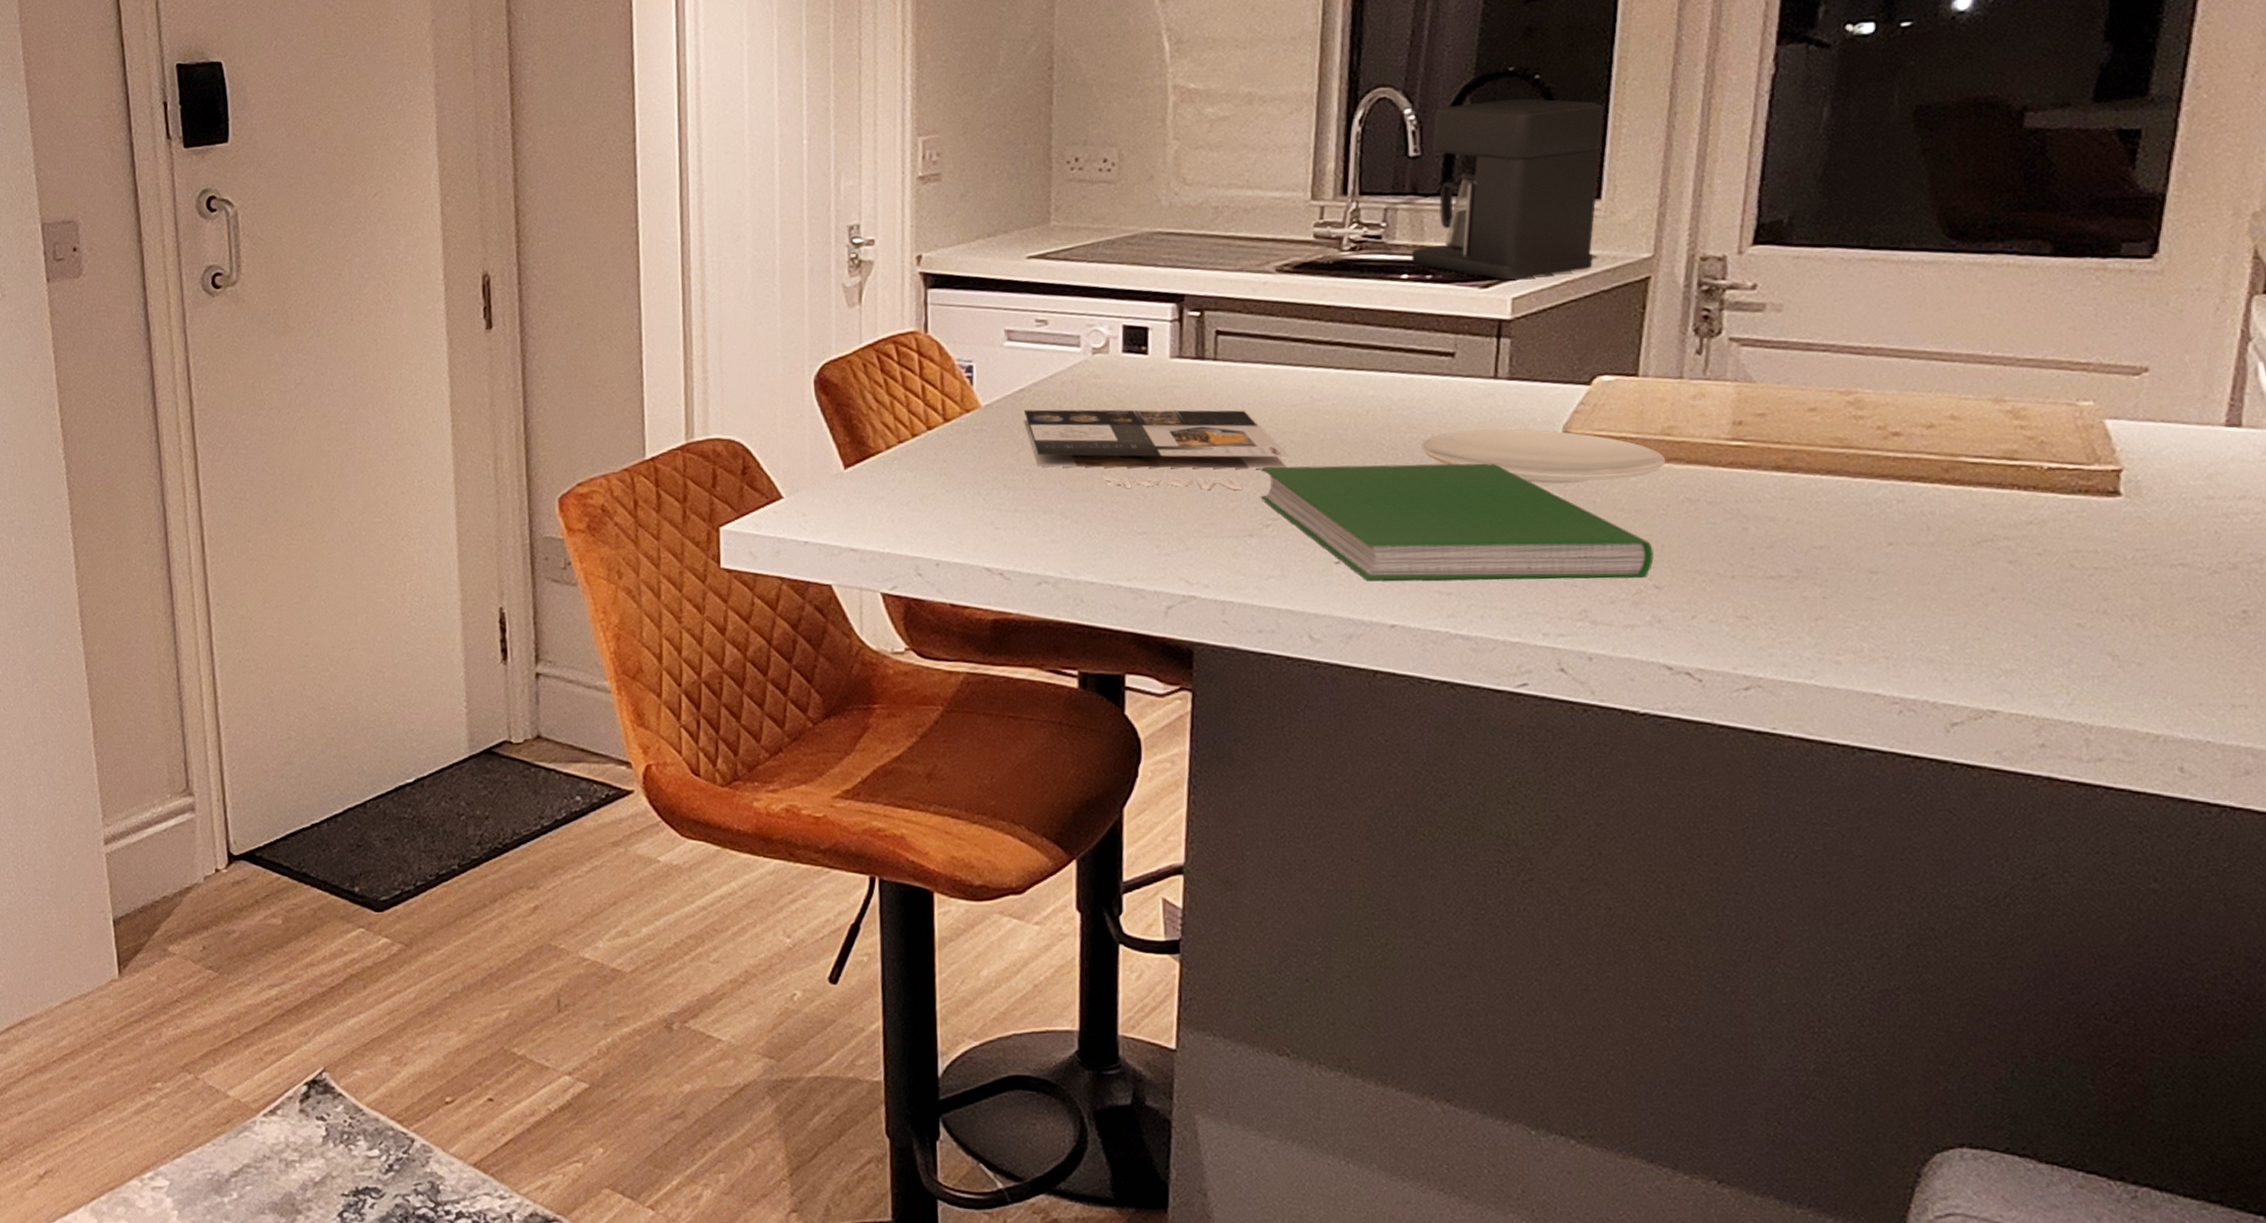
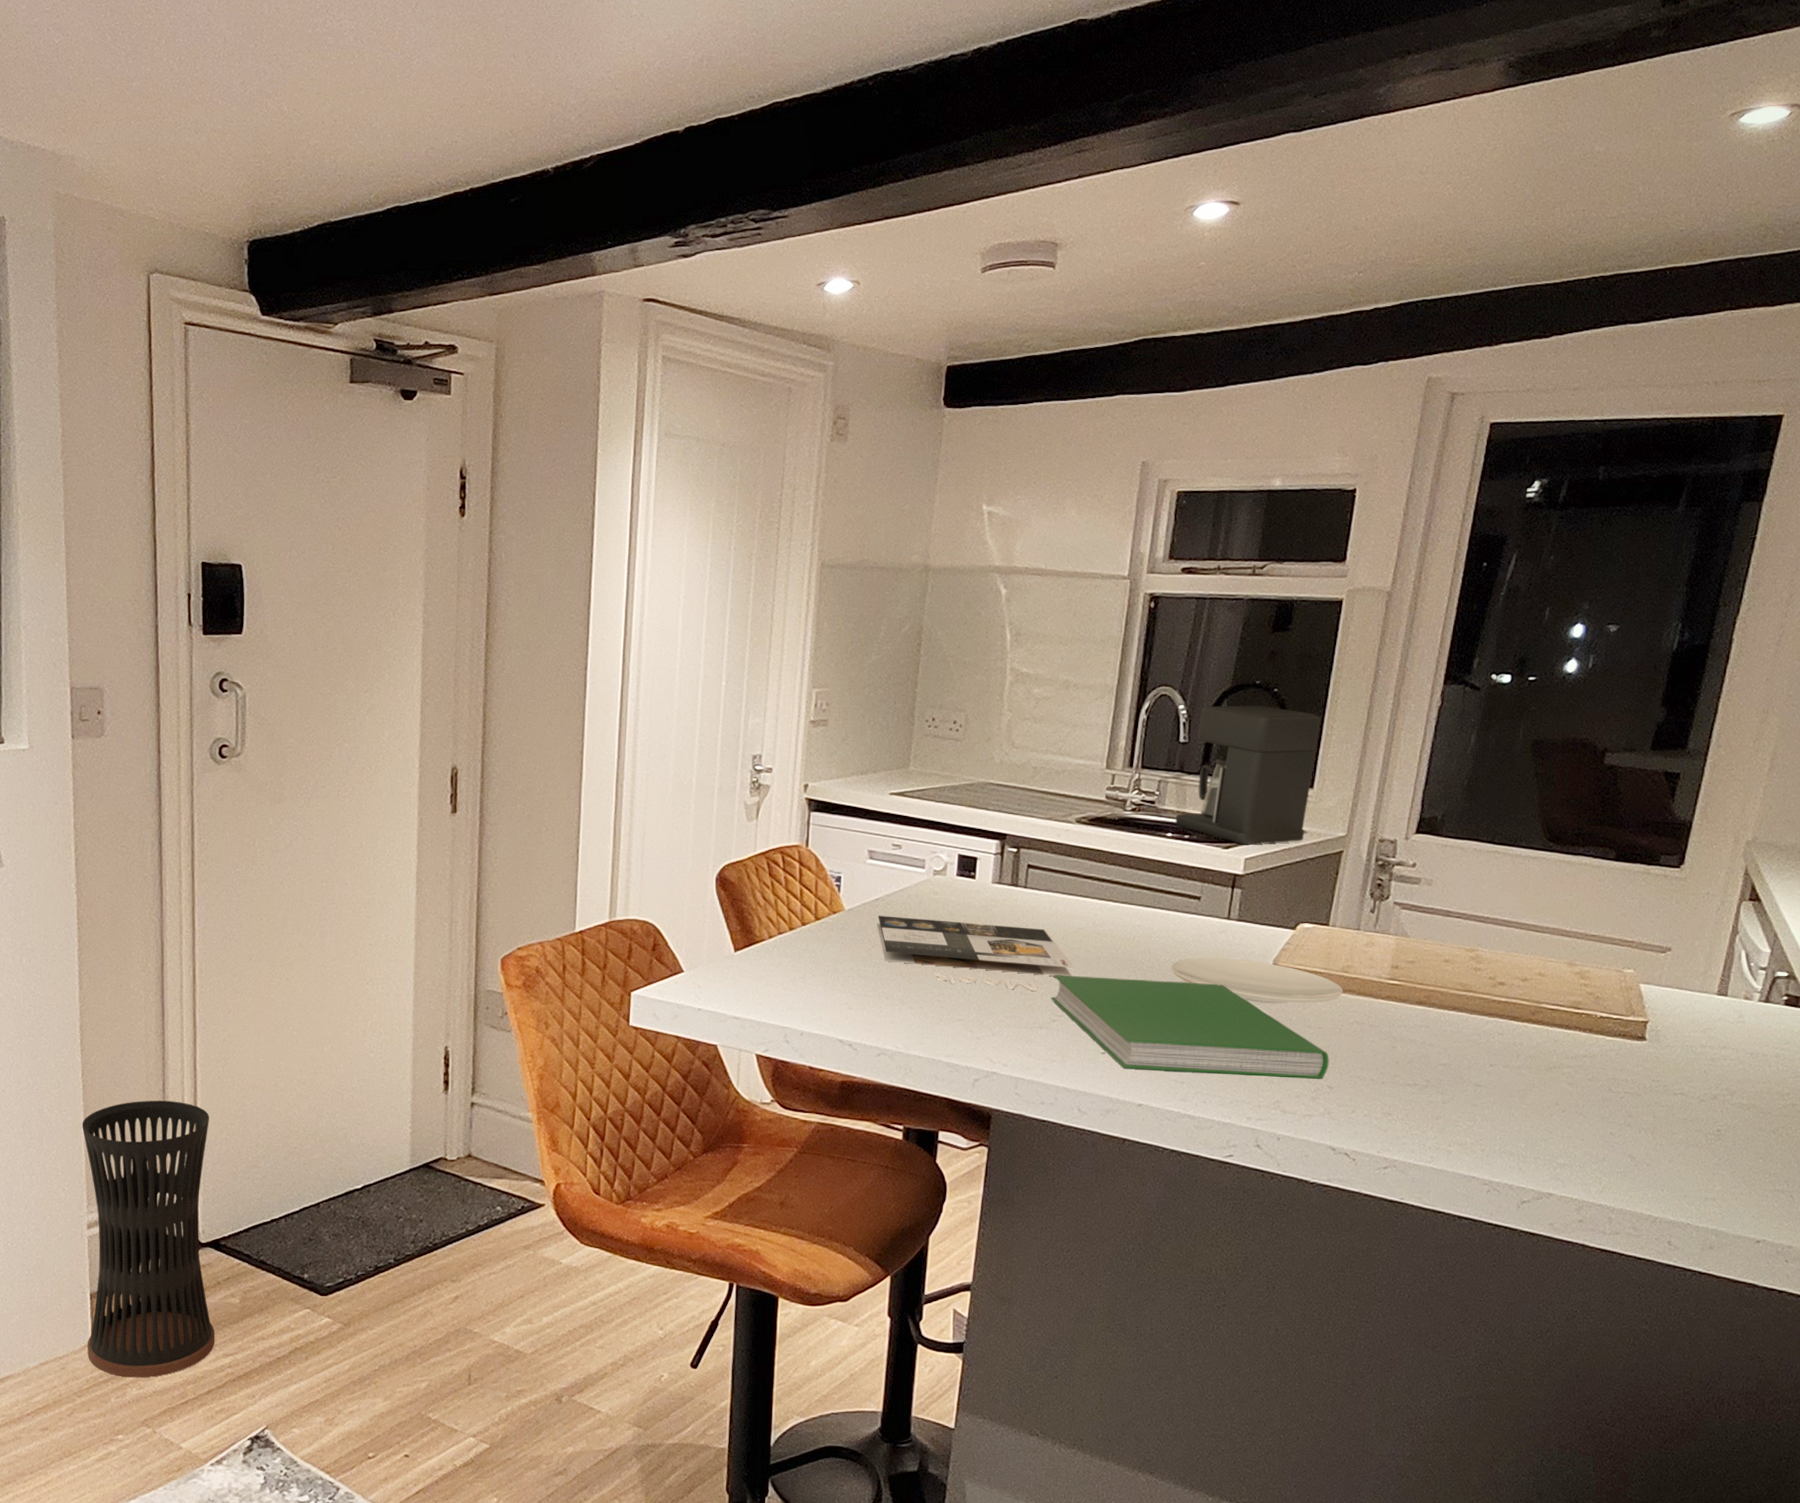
umbrella stand: none [90,691,258,1016] -> present [82,1100,215,1378]

